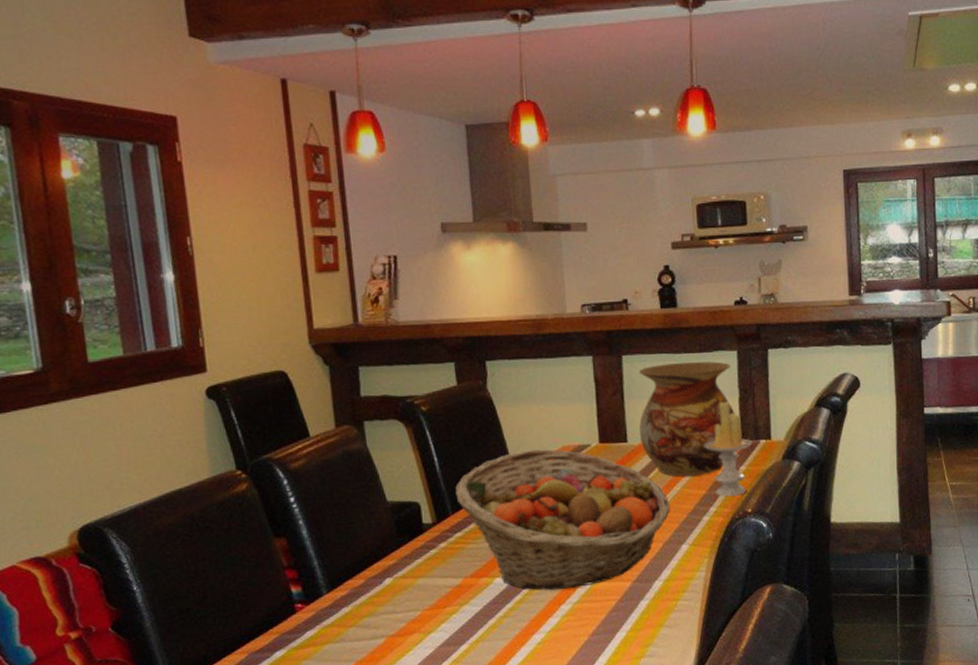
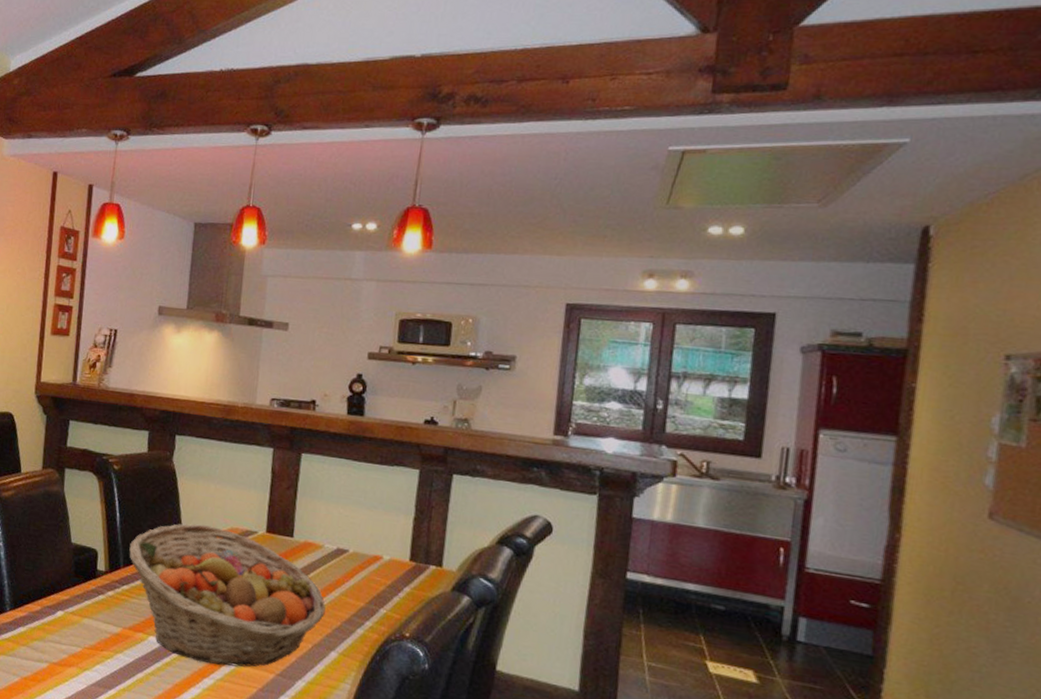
vase: present [638,361,735,476] -> none [306,468,410,587]
candle: present [704,401,753,497] -> none [369,517,422,617]

